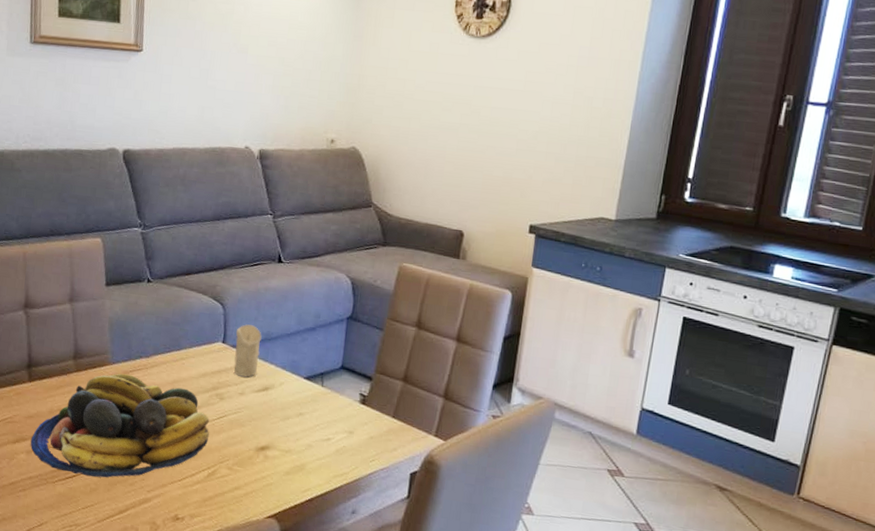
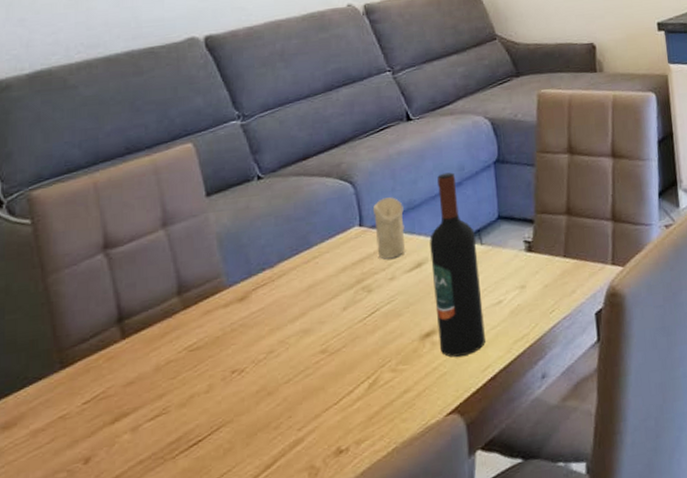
fruit bowl: present [30,373,210,478] -> none [134,291,363,440]
wine bottle: none [271,316,319,475] -> present [429,172,485,357]

